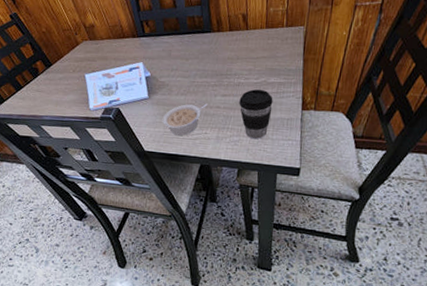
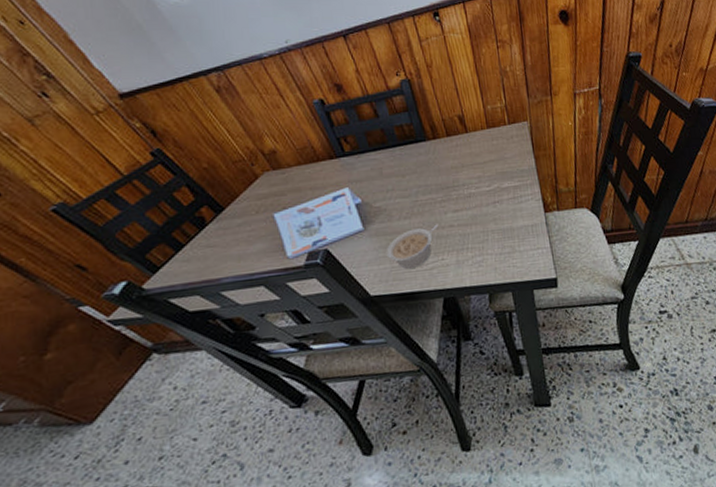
coffee cup: present [239,89,273,139] -> none [474,197,514,255]

